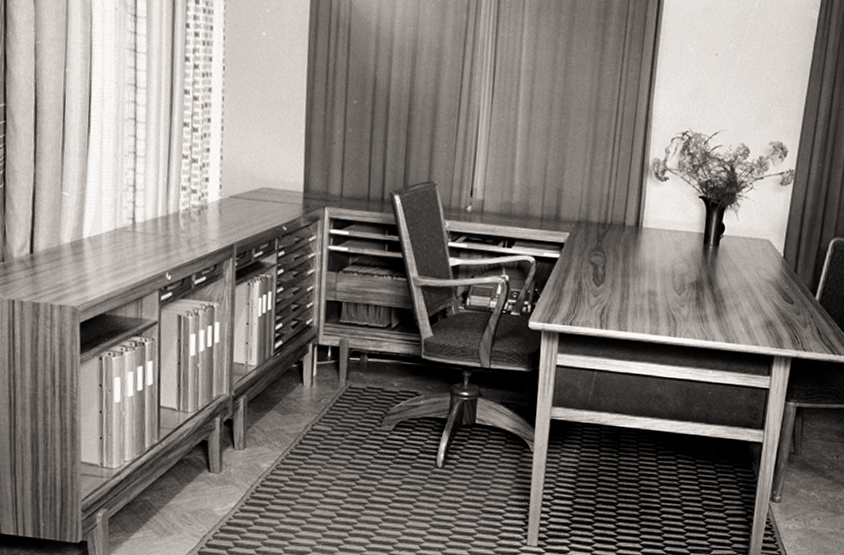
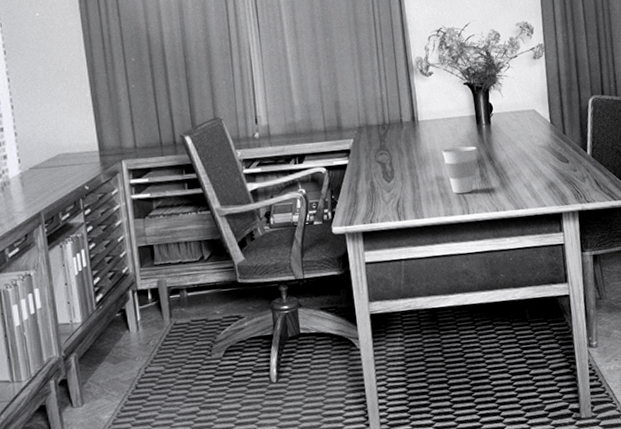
cup: none [660,262,699,315] -> present [441,146,477,194]

